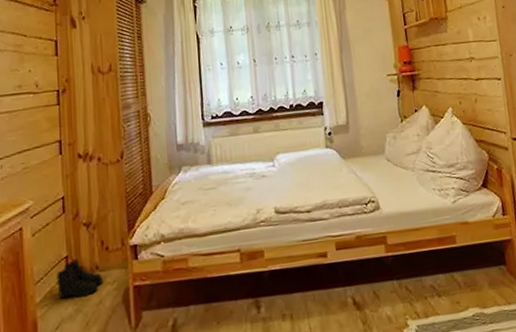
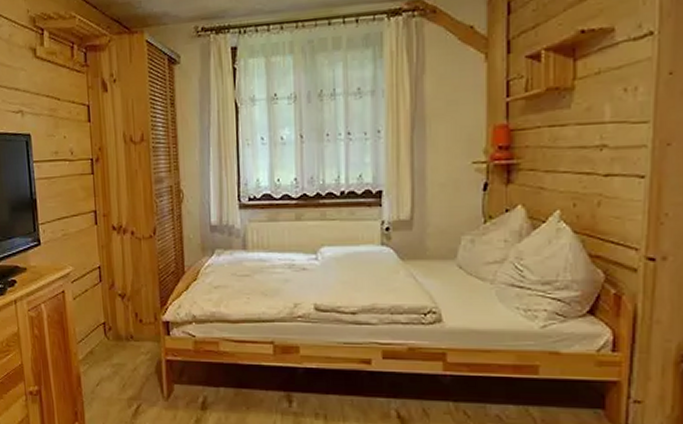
boots: present [55,258,104,299] -> none [95,326,139,362]

